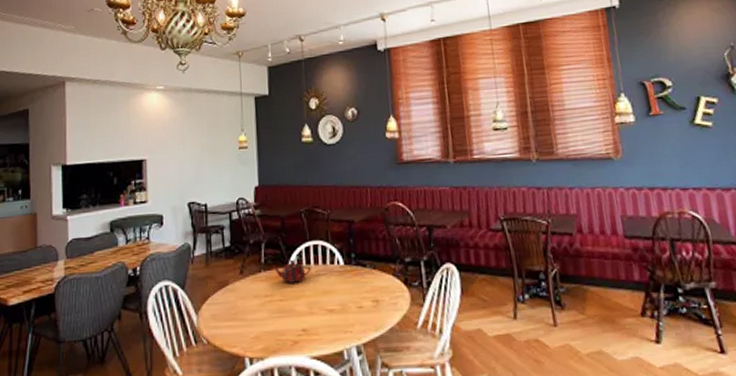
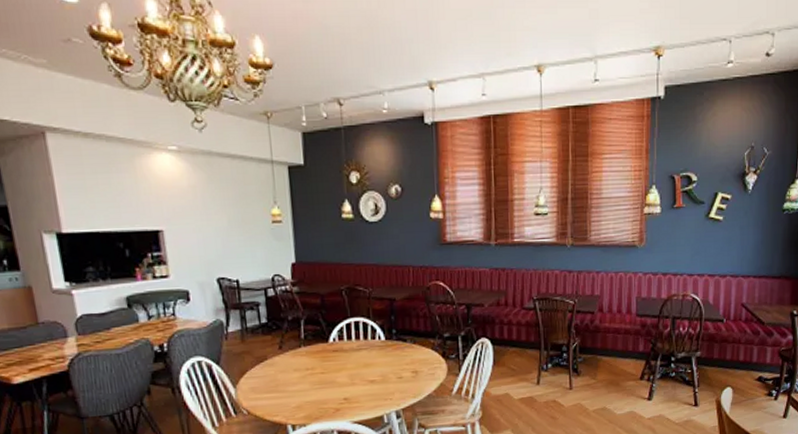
teapot: present [274,259,311,283] -> none [314,335,352,357]

